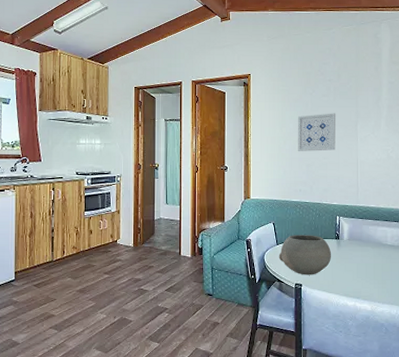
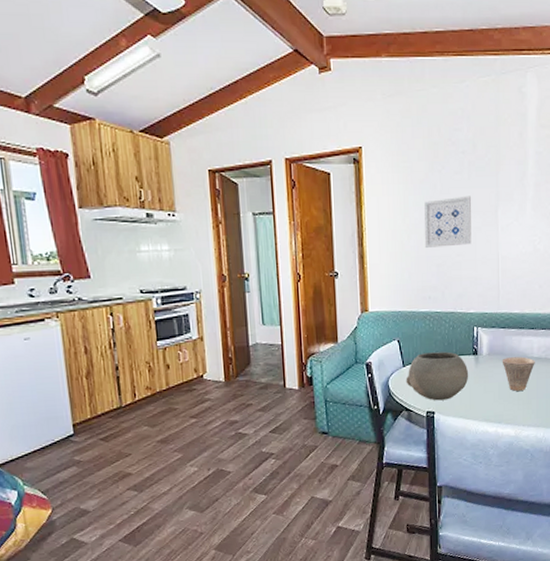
cup: none [360,243,389,272] -> present [502,356,535,391]

